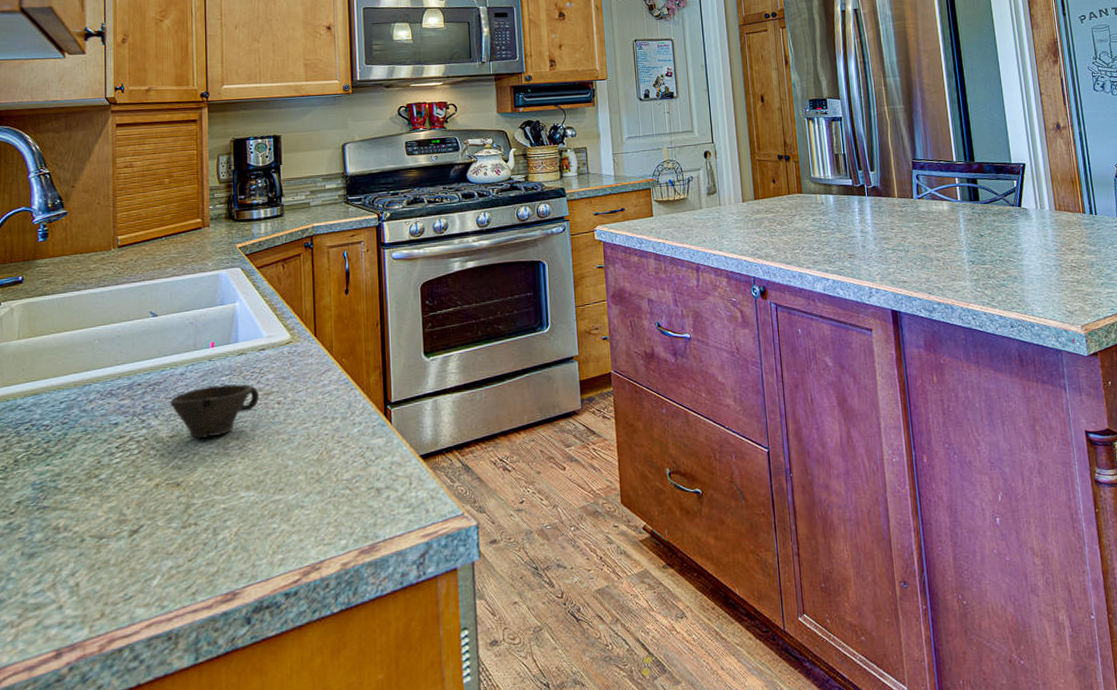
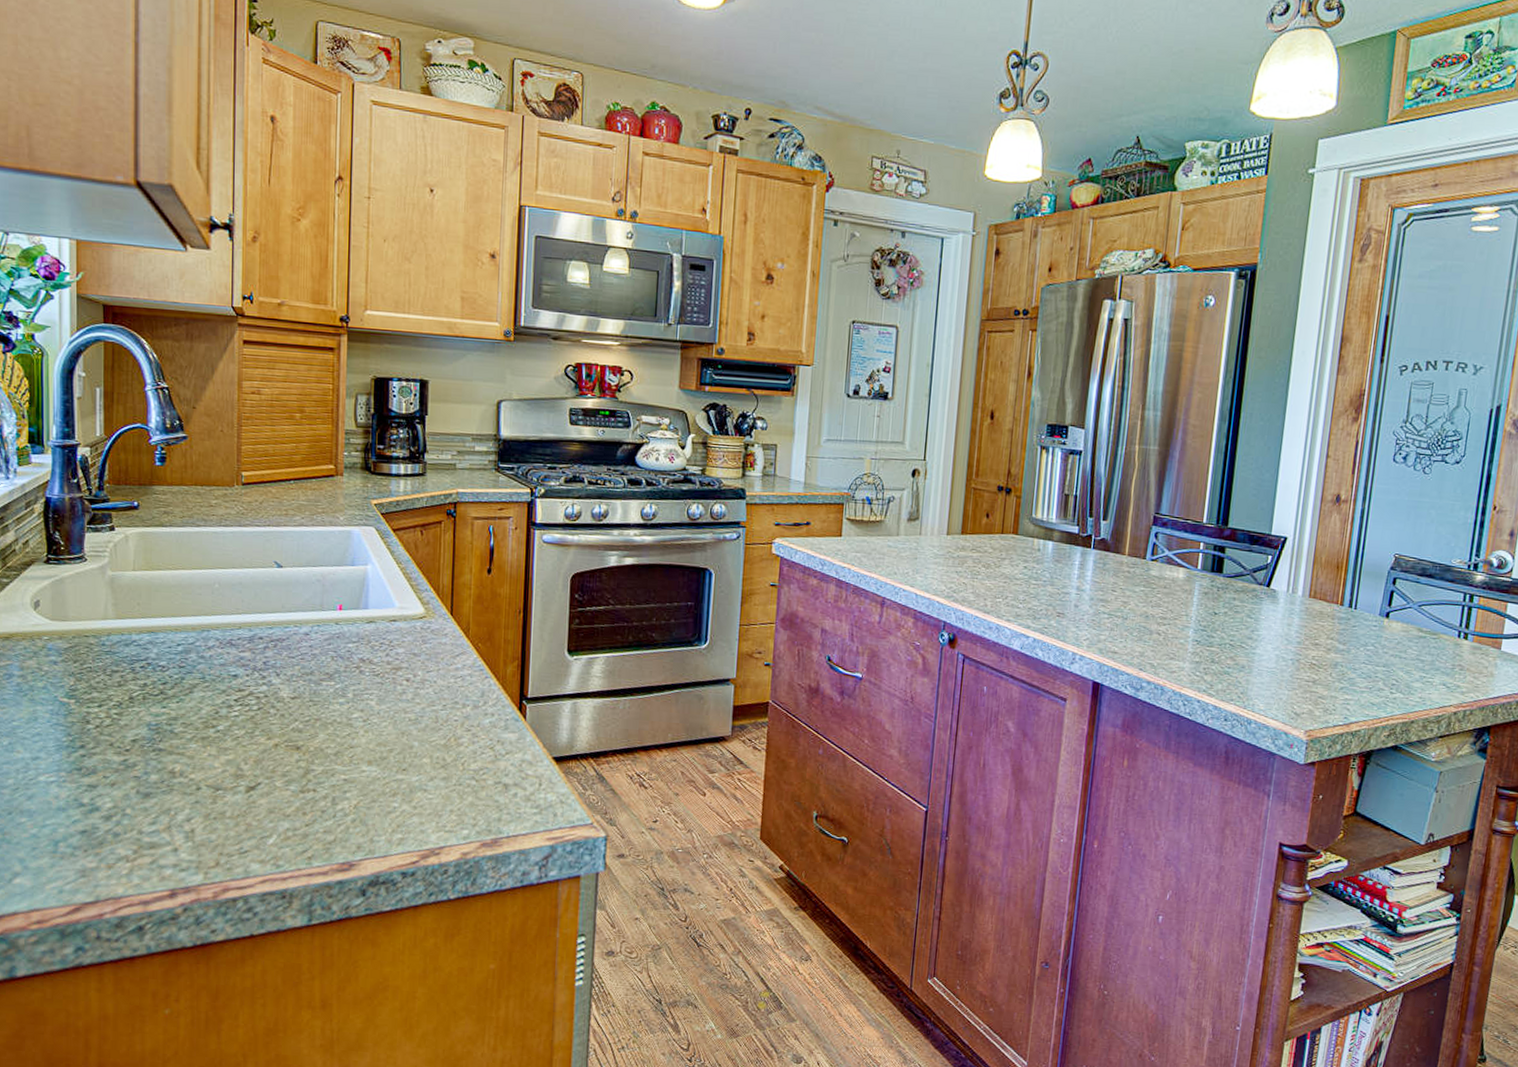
cup: present [169,384,260,439] -> none [292,651,388,705]

